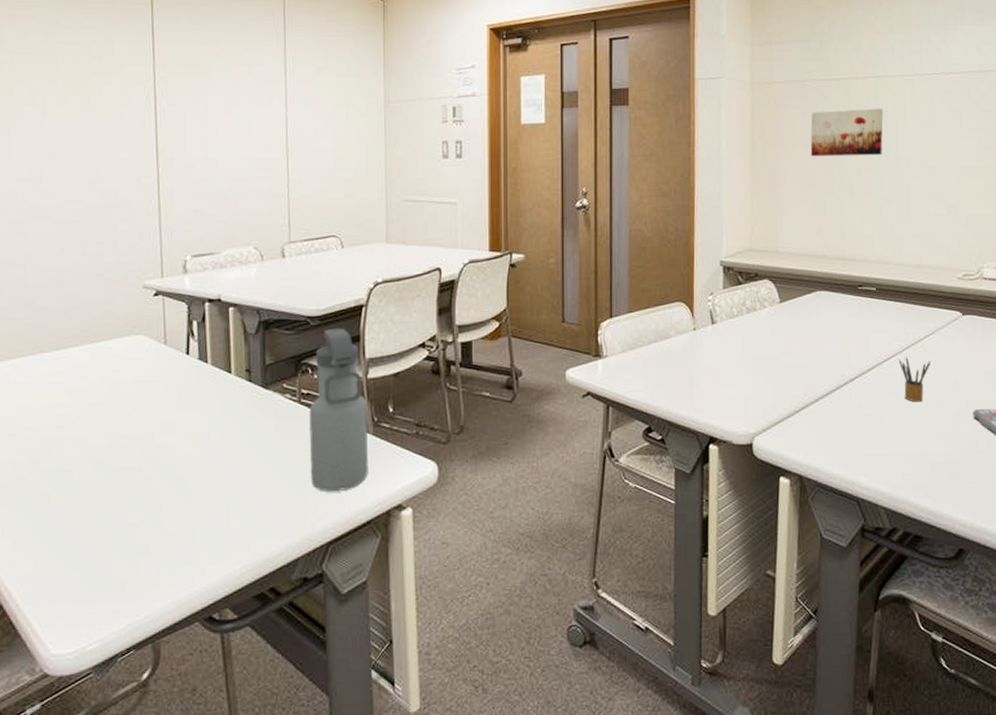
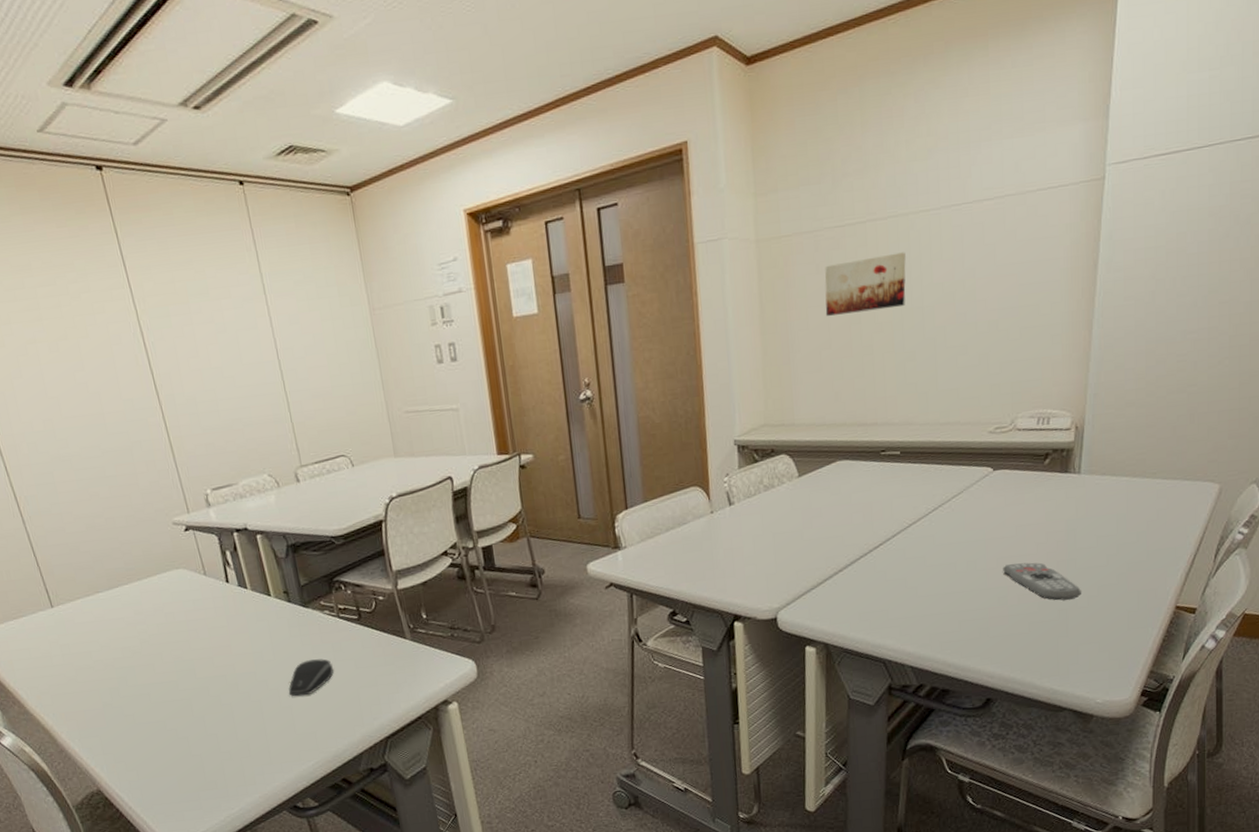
computer mouse: none [229,447,283,487] -> present [288,659,334,697]
water bottle: present [308,328,369,492] -> none [345,544,413,694]
pencil box: present [898,356,931,402] -> none [924,518,960,564]

